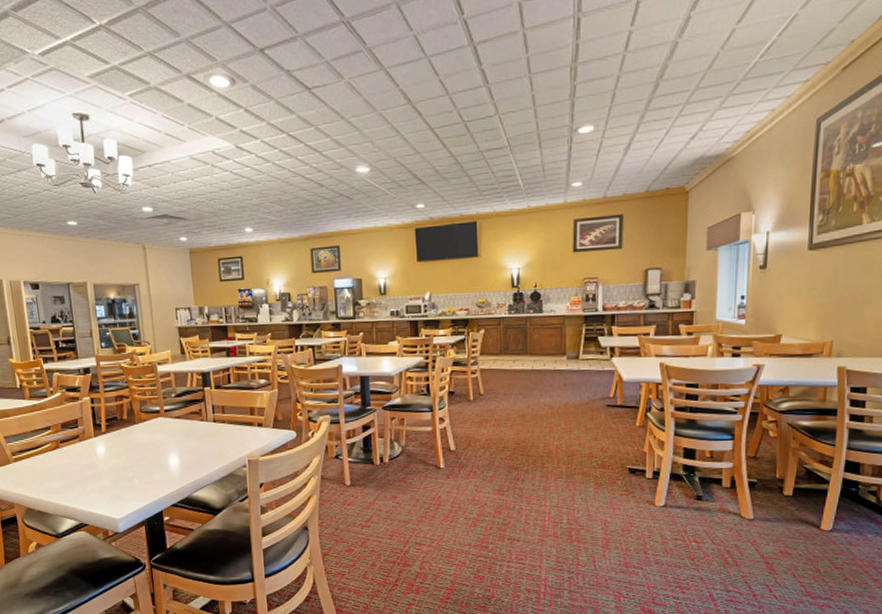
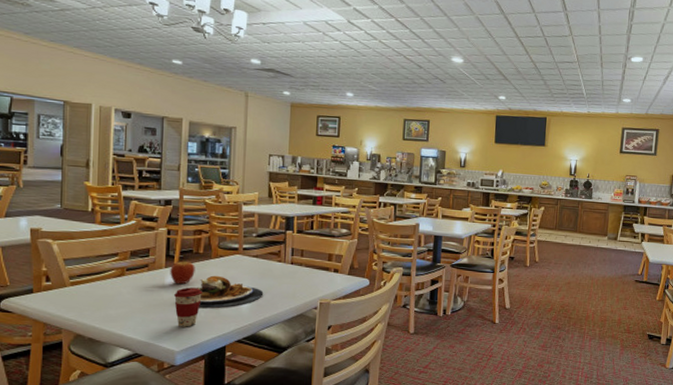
fruit: none [99,428,123,453] -> present [170,260,195,285]
coffee cup: none [107,454,133,495] -> present [174,287,202,327]
plate: none [127,440,191,474] -> present [197,275,264,308]

